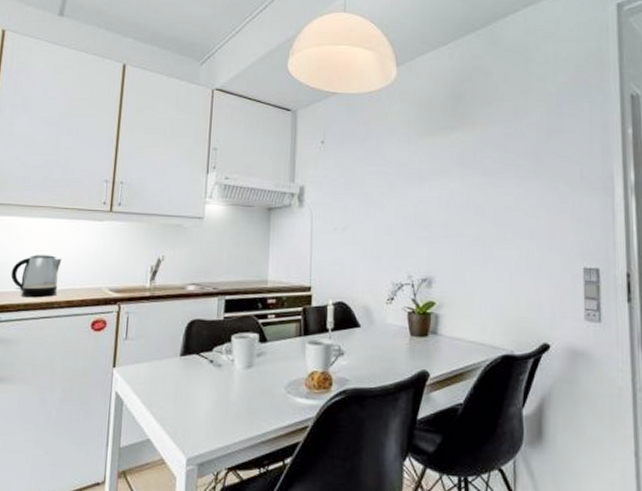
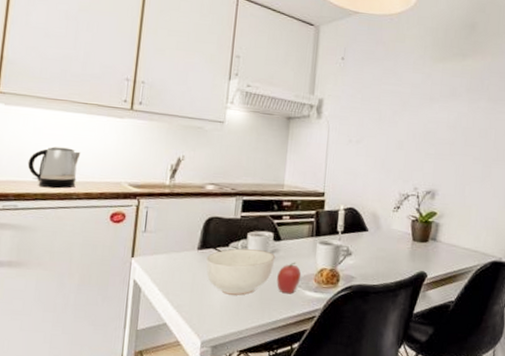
bowl: none [189,353,262,405] -> present [206,248,276,295]
fruit: none [264,365,291,402] -> present [277,262,302,294]

